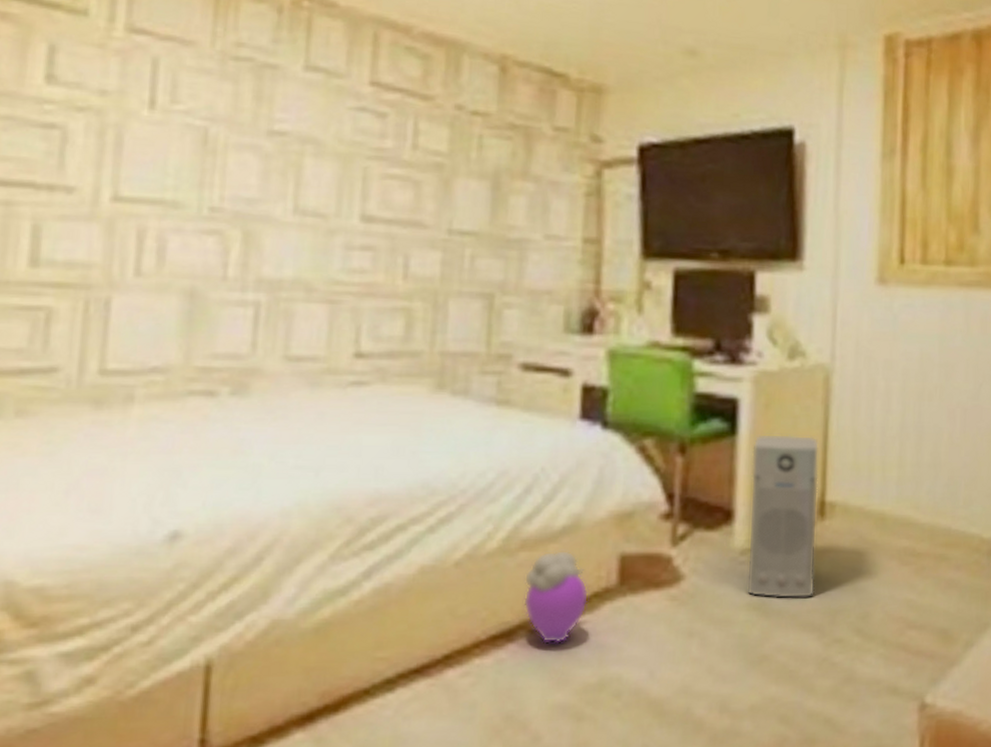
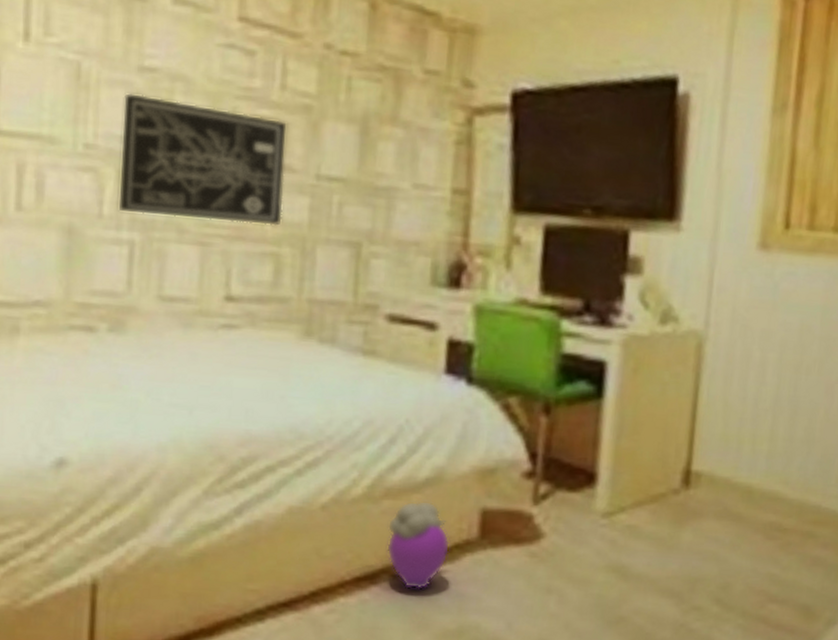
wall art: none [245,156,420,281] -> present [119,92,288,226]
air purifier: present [747,434,820,599] -> none [607,399,688,565]

